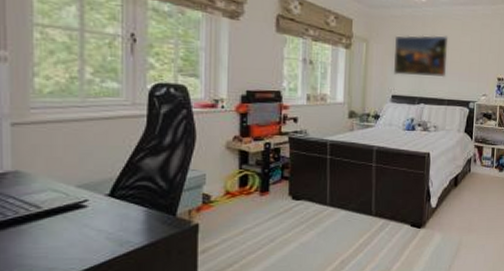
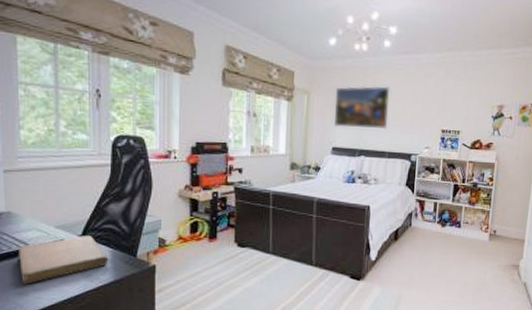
notebook: none [28,193,142,255] -> present [18,234,109,285]

